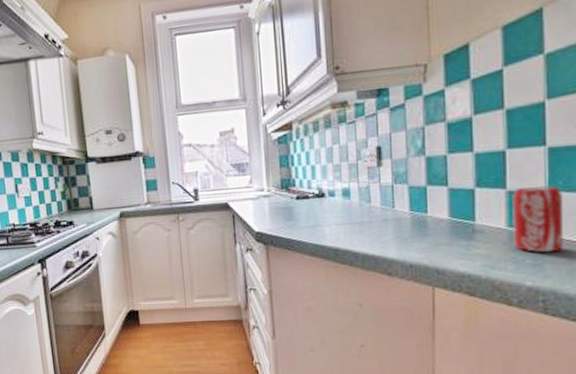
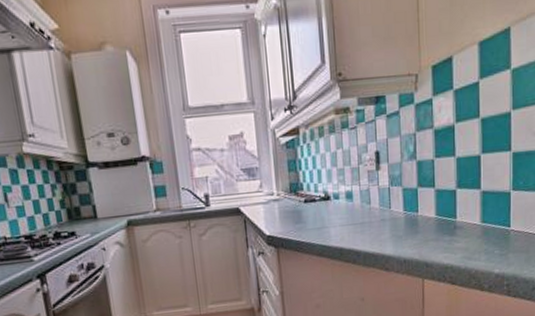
beverage can: present [513,185,564,253] -> none [485,186,523,244]

